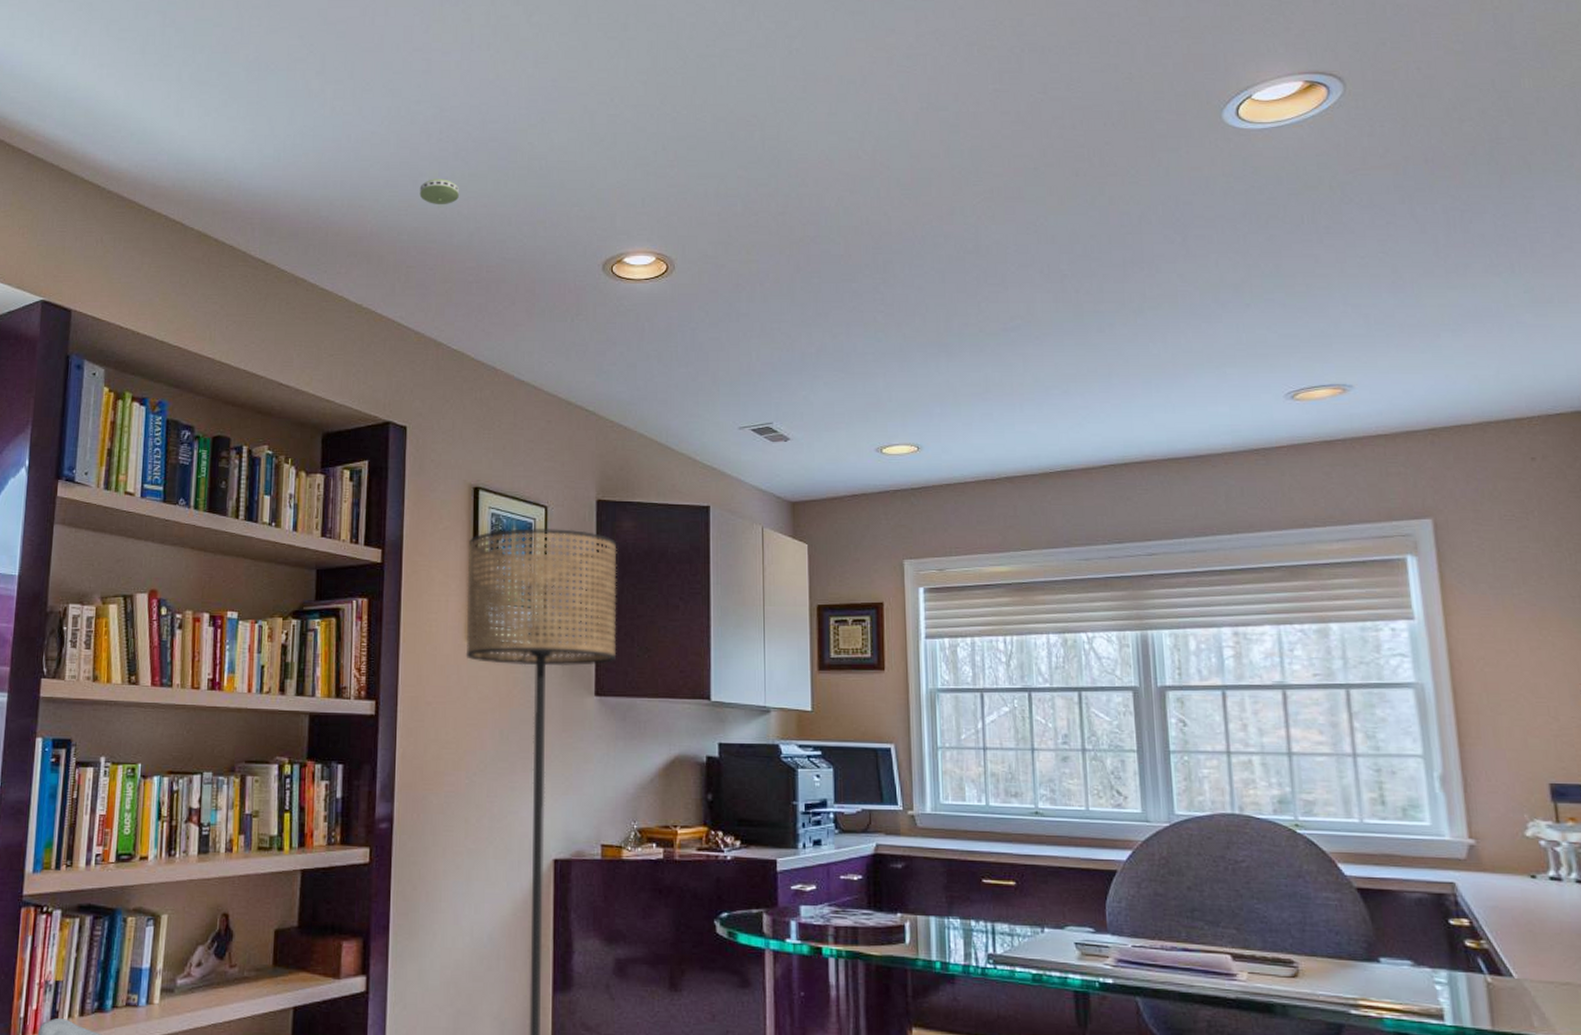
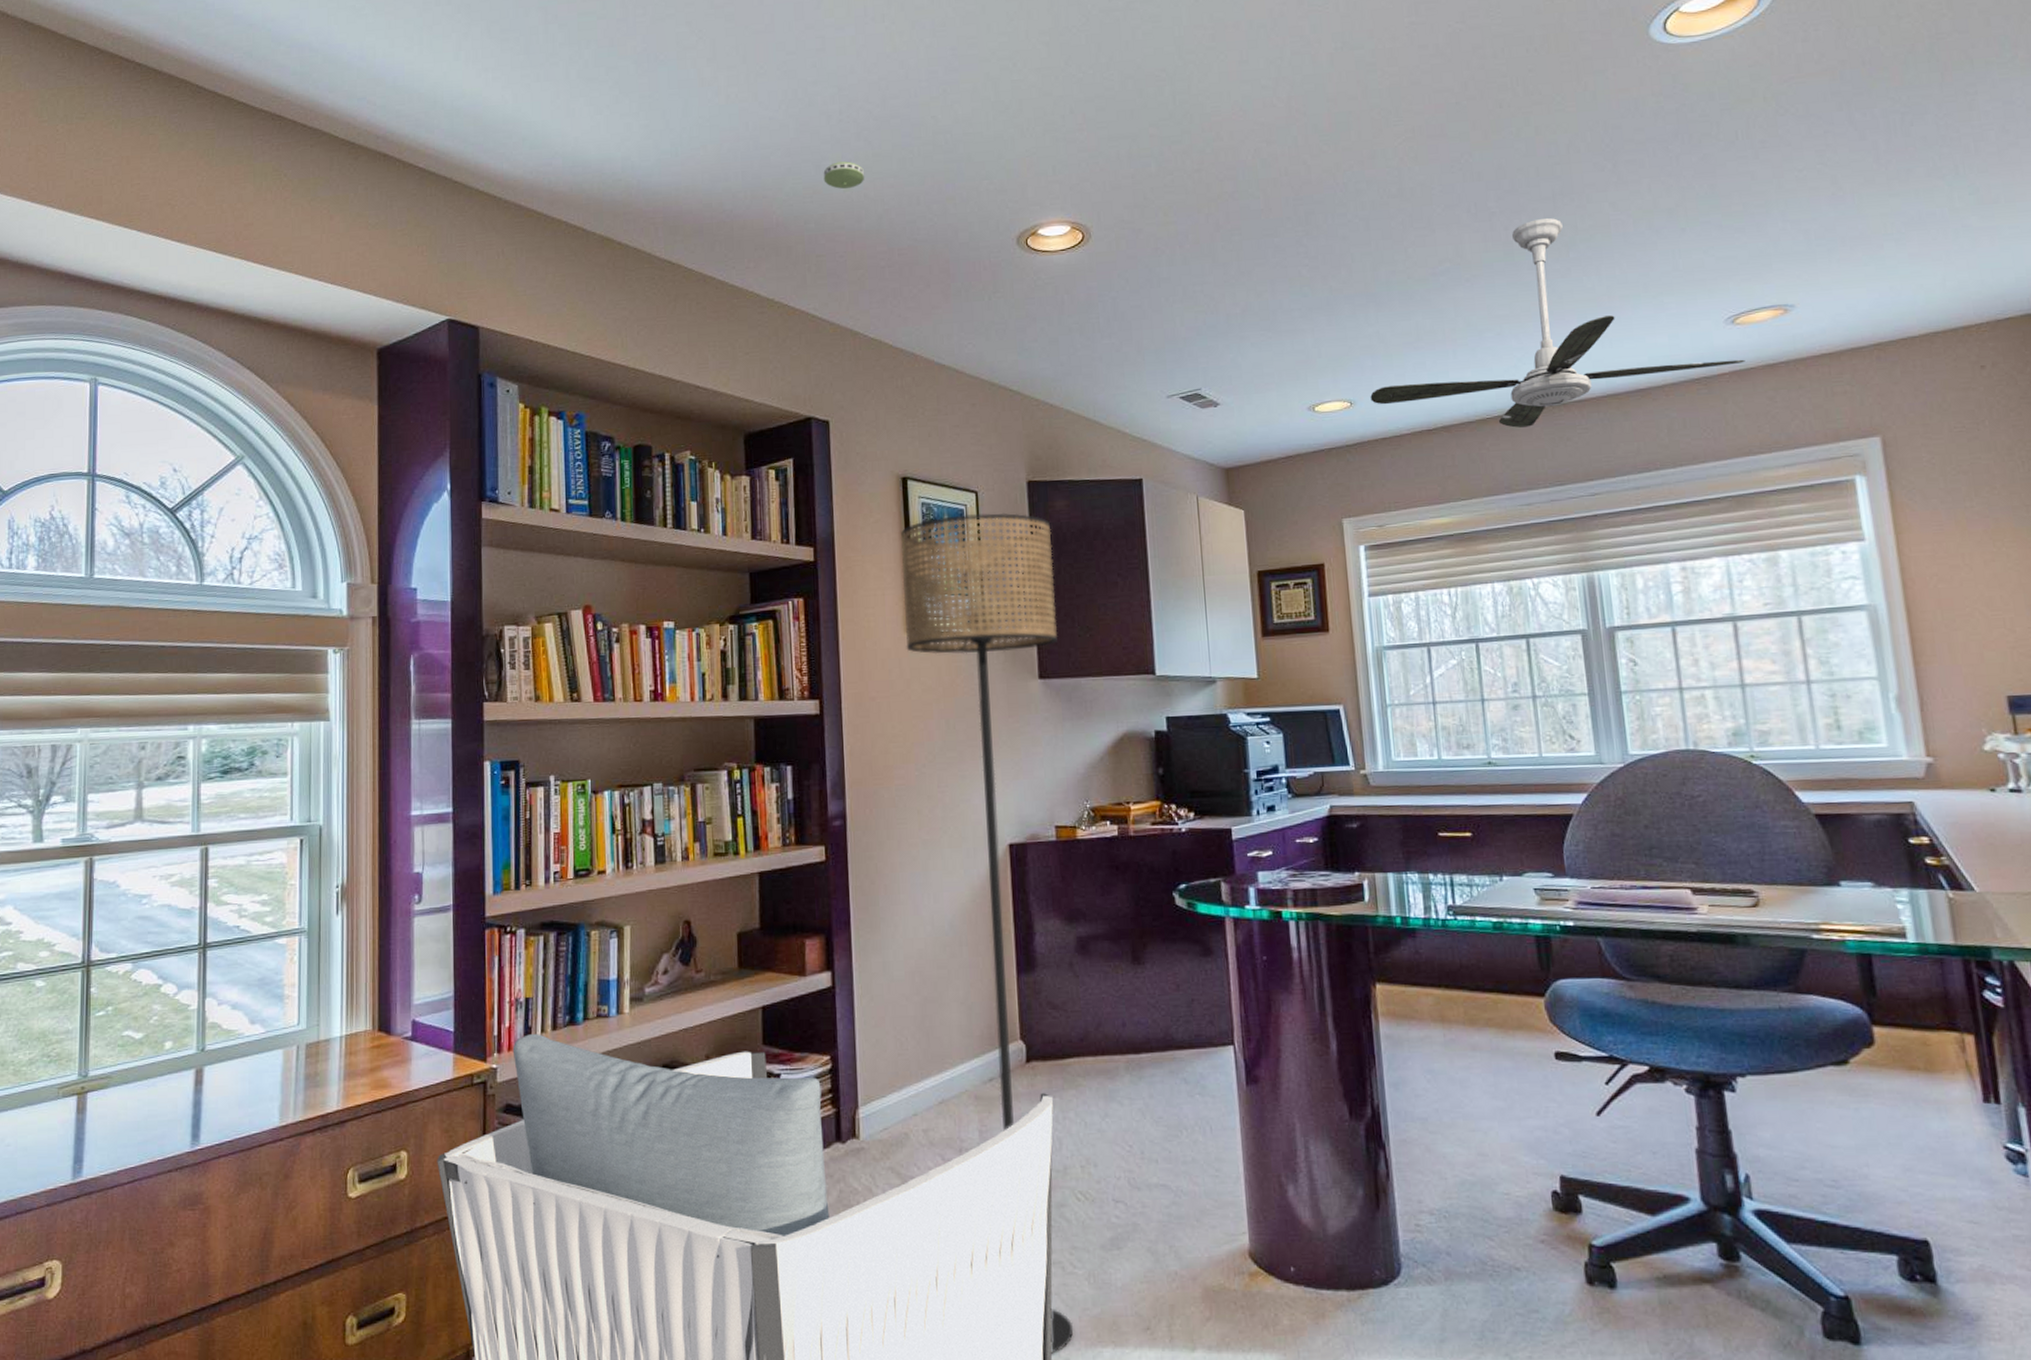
ceiling fan: none [937,285,1303,484] -> present [1370,218,1746,428]

